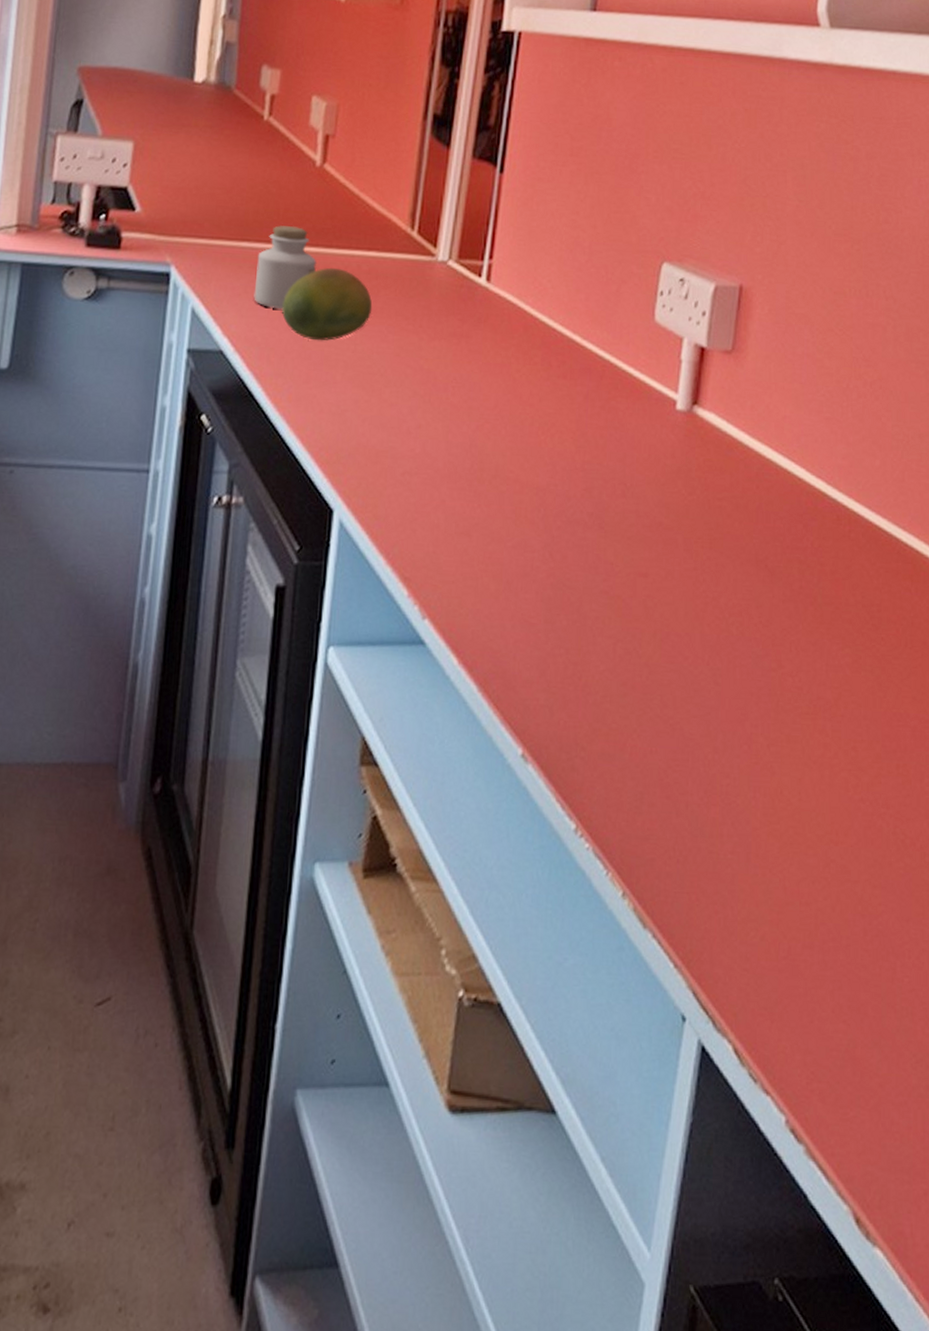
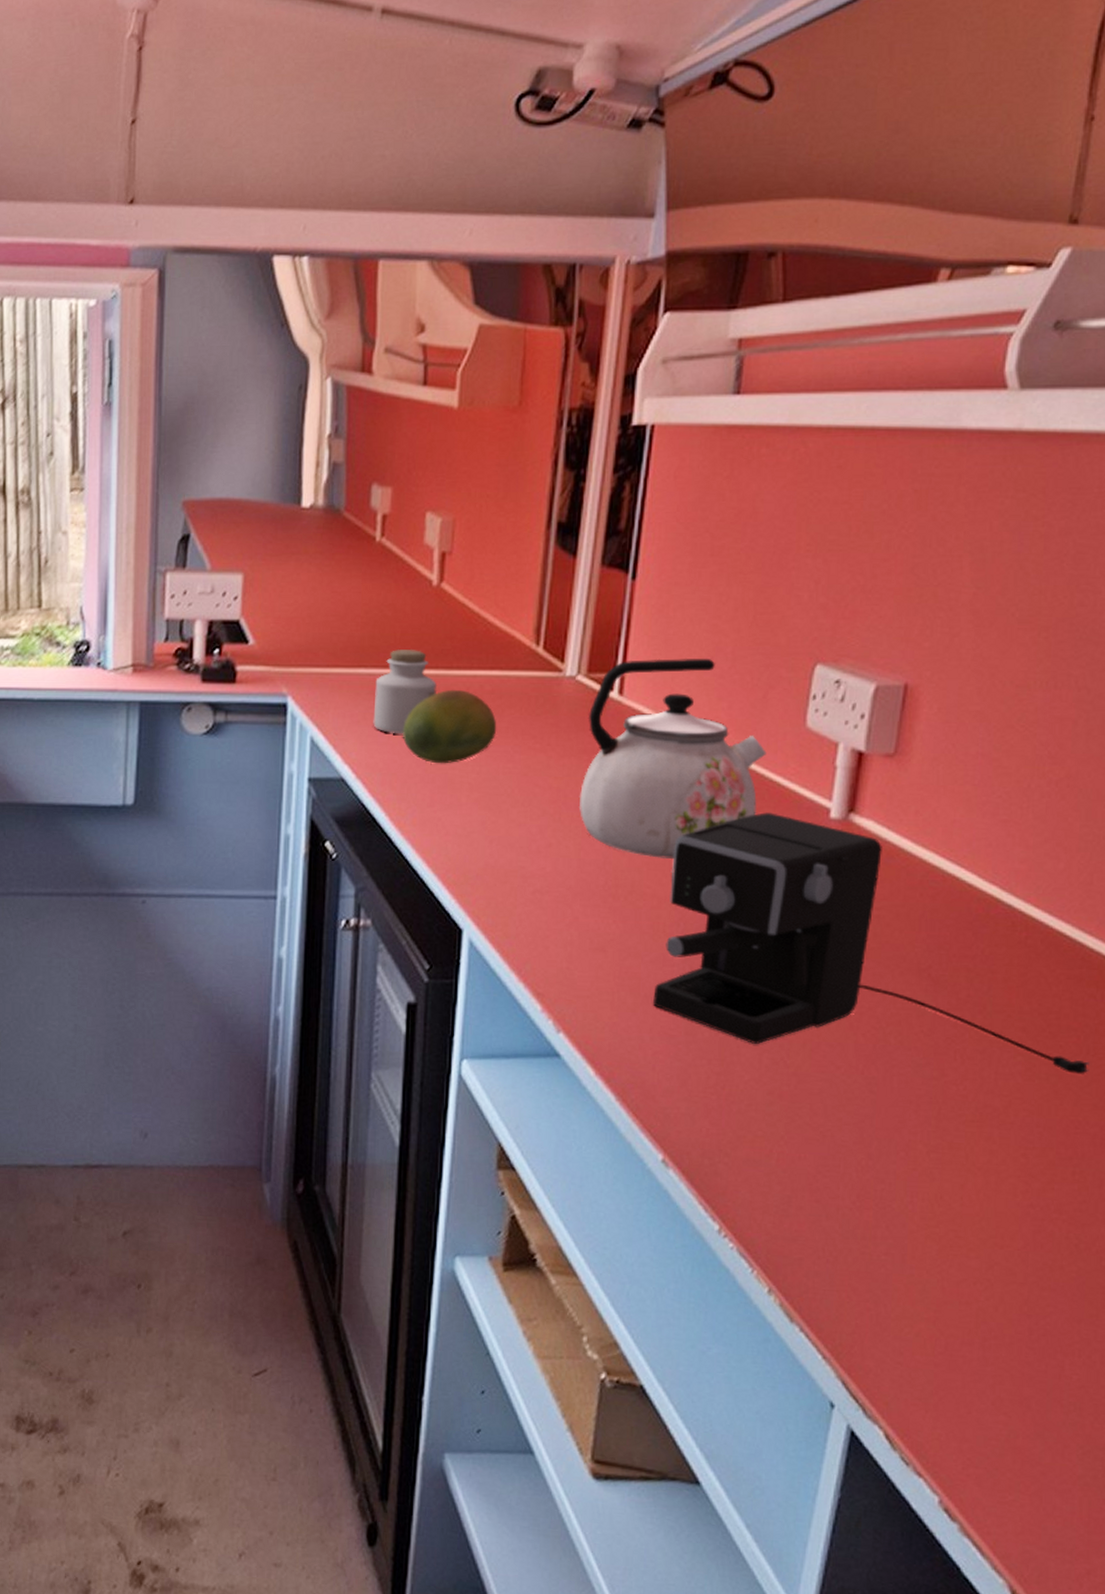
kettle: none [448,249,620,444] -> present [580,658,767,859]
coffee maker: none [515,402,908,667] -> present [653,812,1089,1074]

